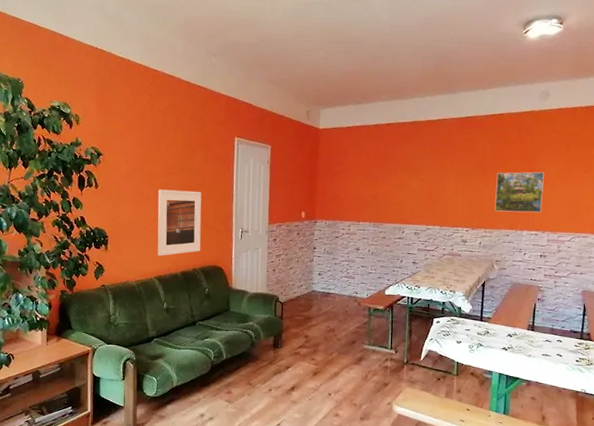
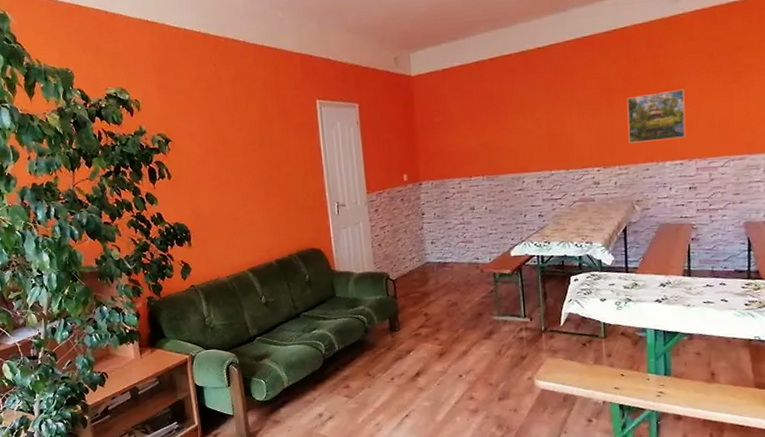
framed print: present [157,189,202,256] -> none [238,167,295,245]

